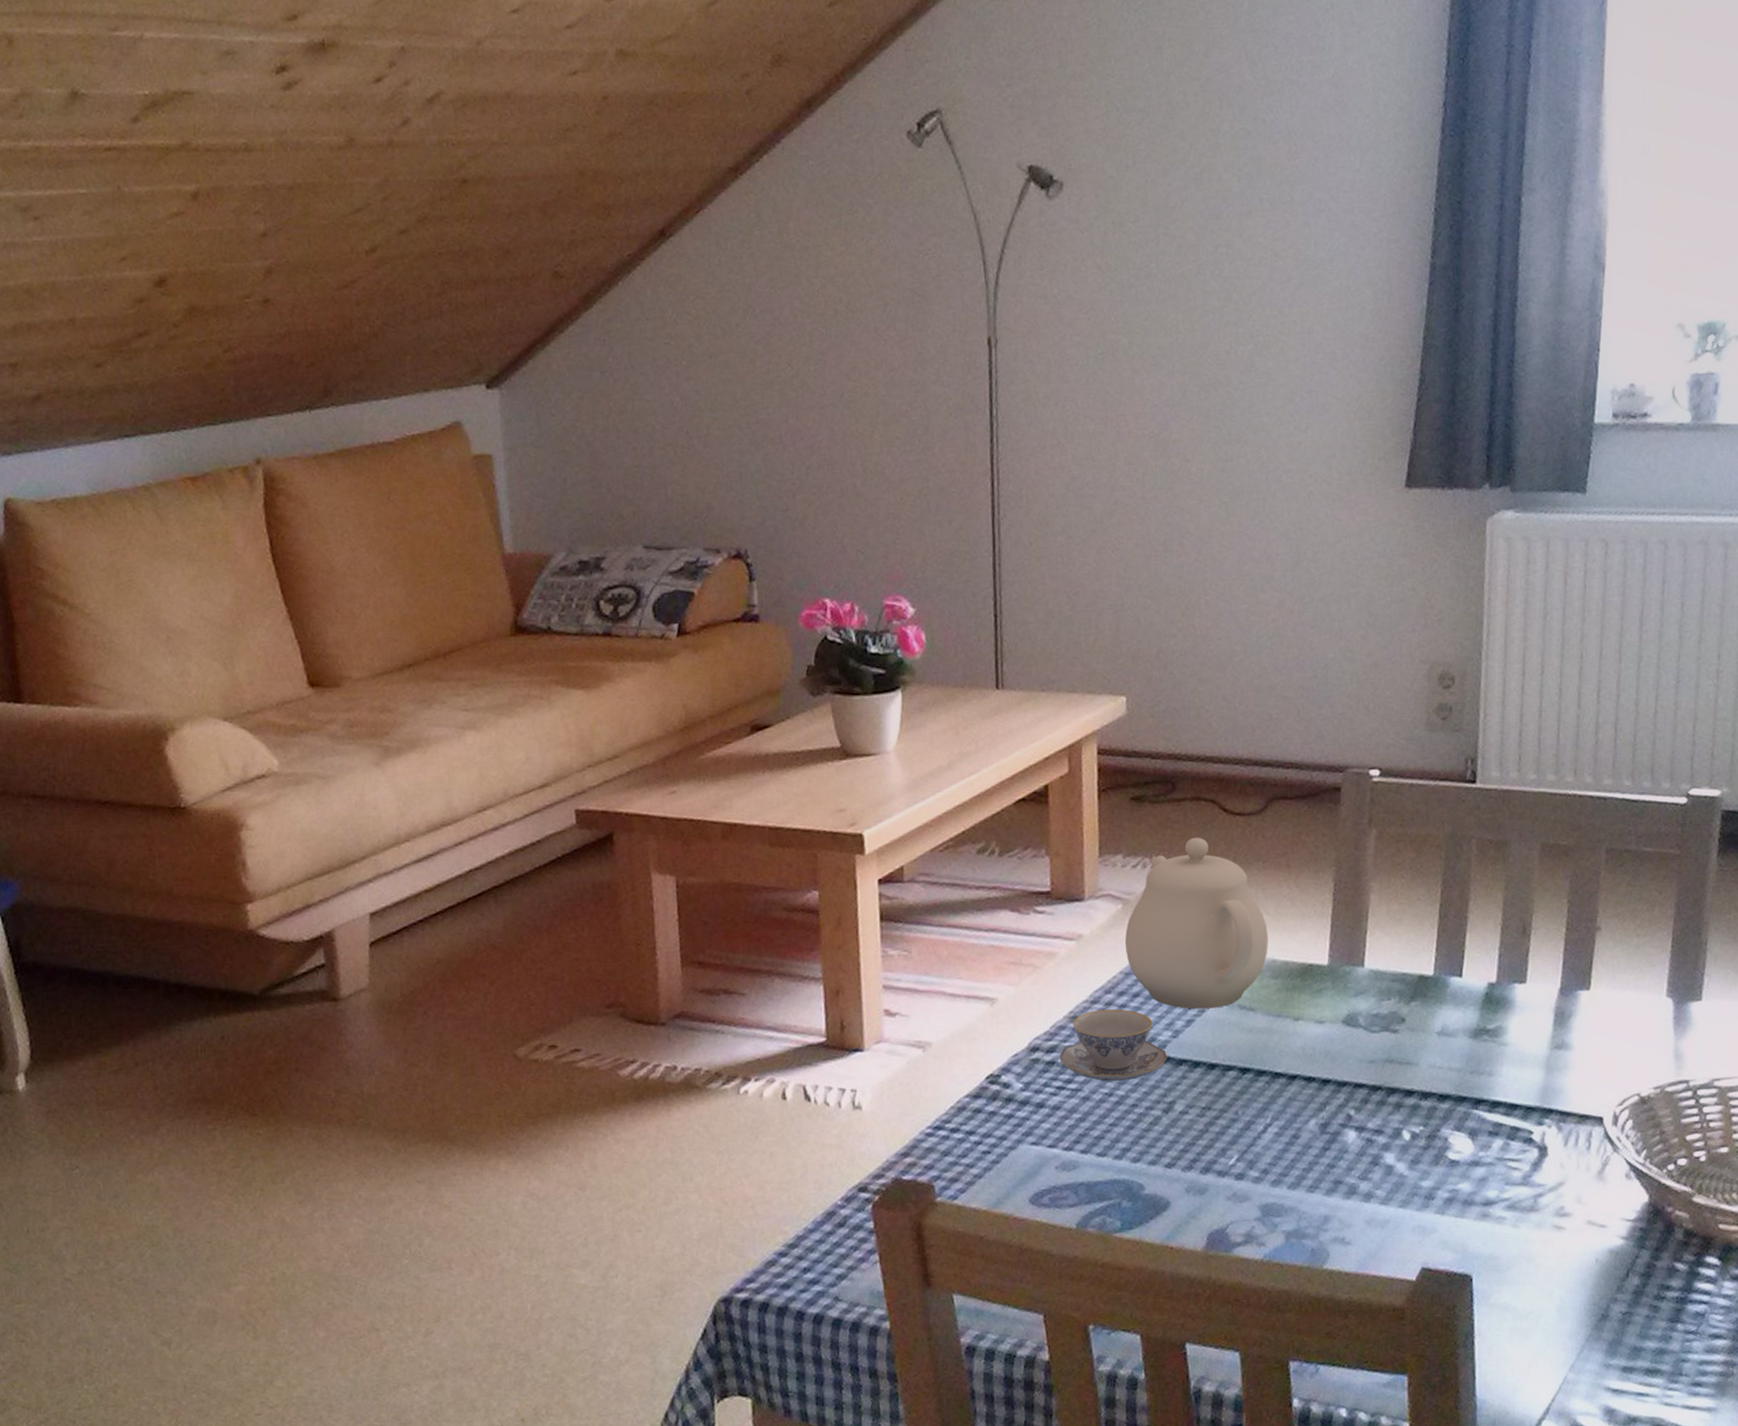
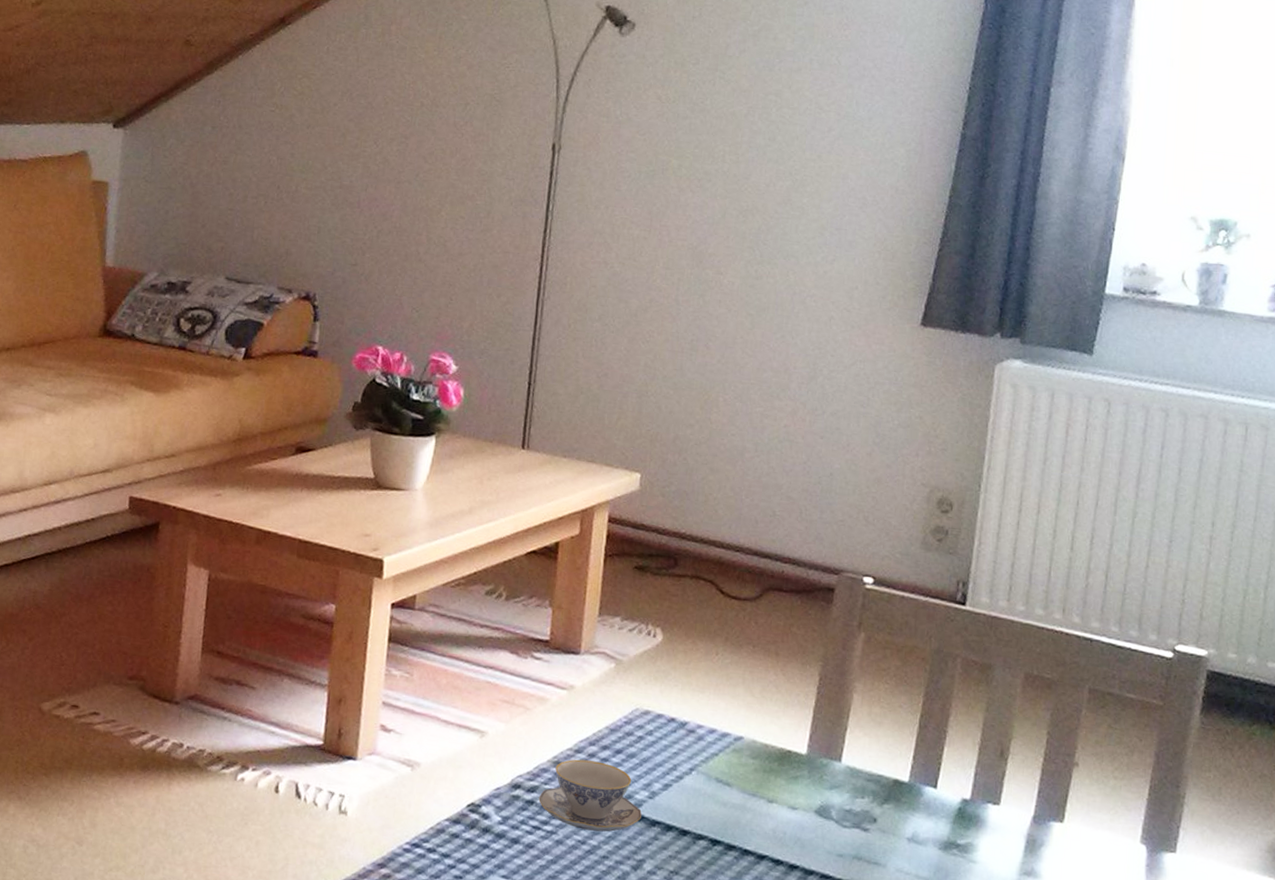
teapot: present [1124,837,1268,1010] -> none [613,612,751,777]

